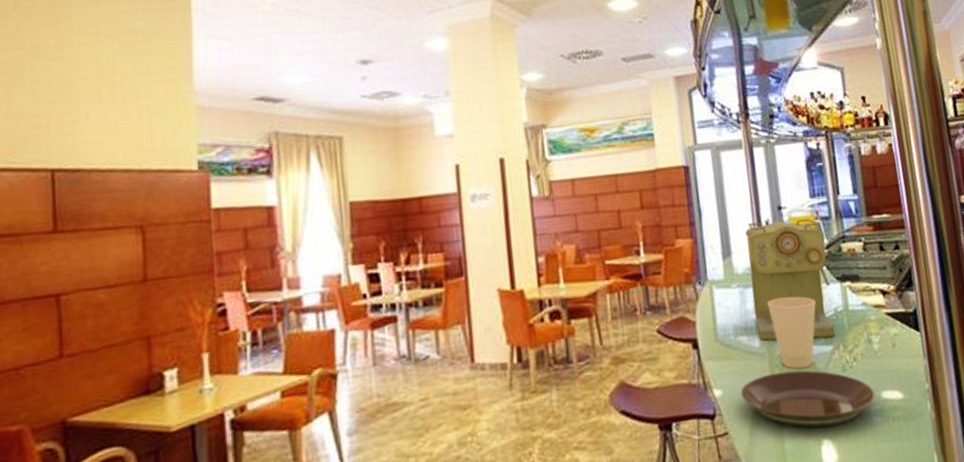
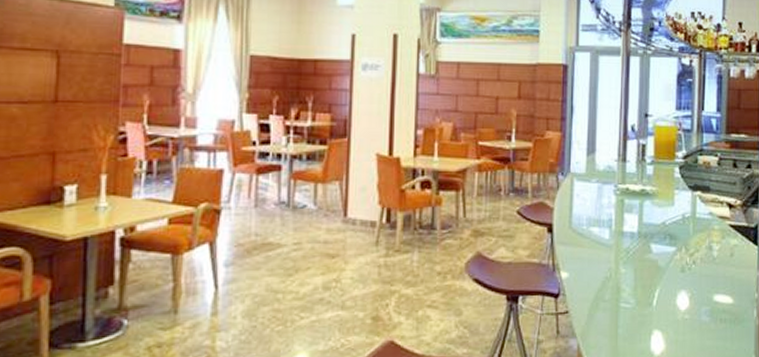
plate: present [740,370,876,429] -> none [585,265,708,319]
coffee machine: present [745,218,835,341] -> none [608,126,684,240]
cup: present [767,296,816,370] -> none [621,198,666,264]

